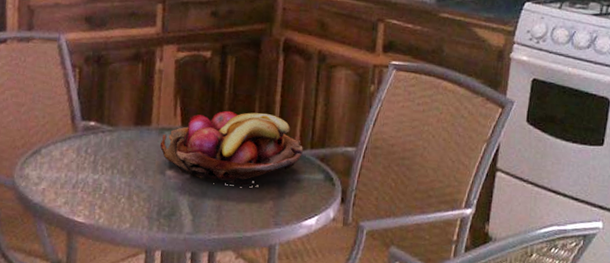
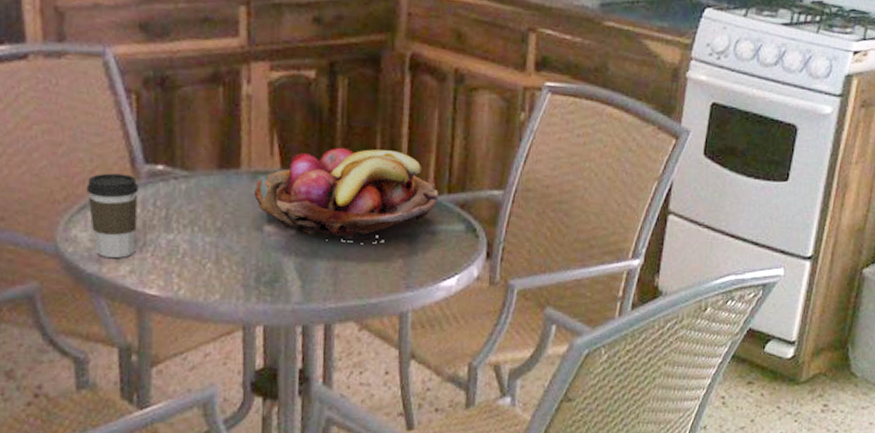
coffee cup: none [38,127,76,192] -> present [86,173,138,258]

